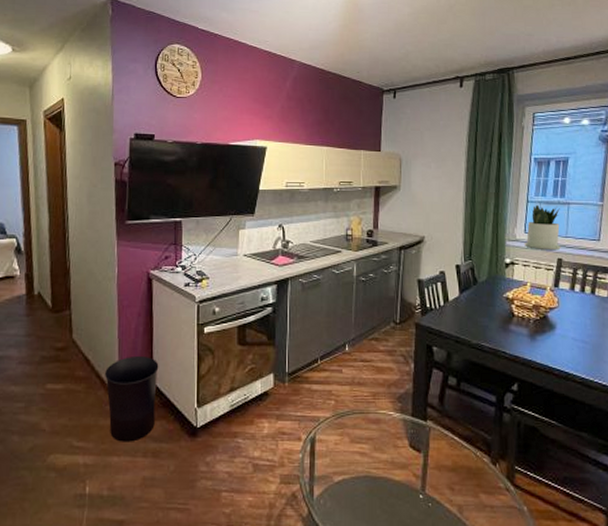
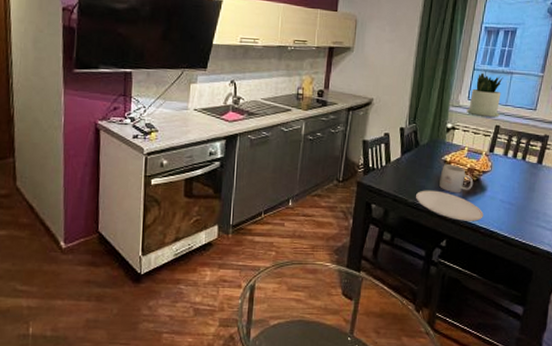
waste bin: present [105,357,159,442] -> none [50,205,105,287]
plate: none [480,330,556,362] -> present [416,190,484,221]
mug: none [503,302,541,332] -> present [439,164,474,193]

